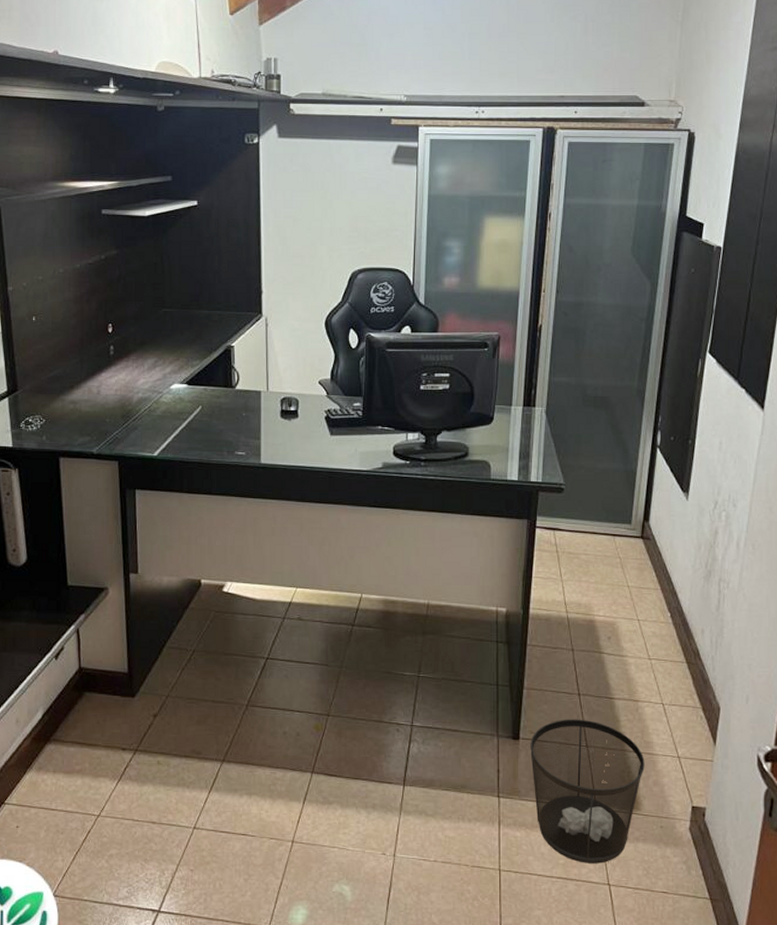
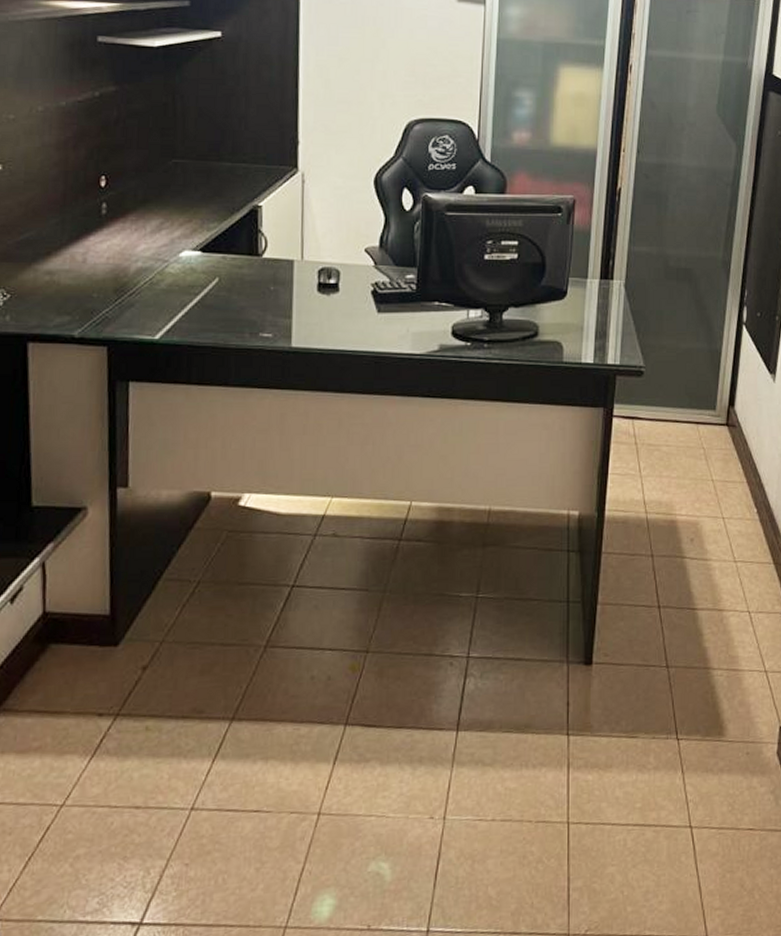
waste bin: present [530,719,645,864] -> none [604,635,730,805]

